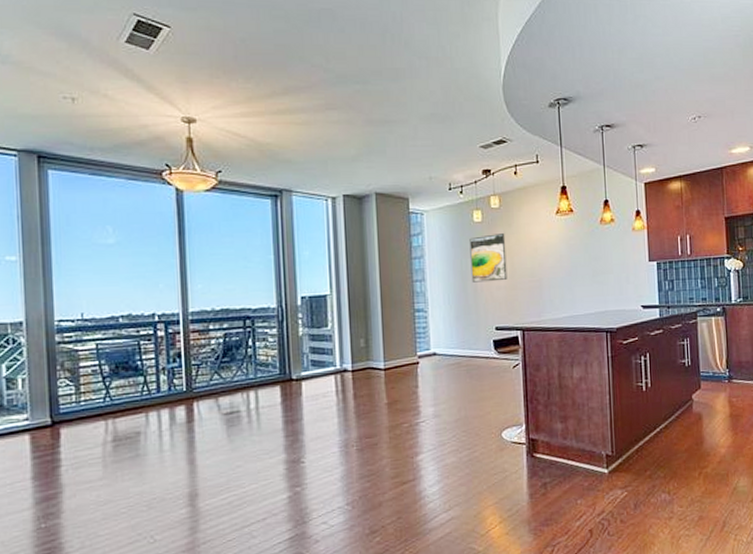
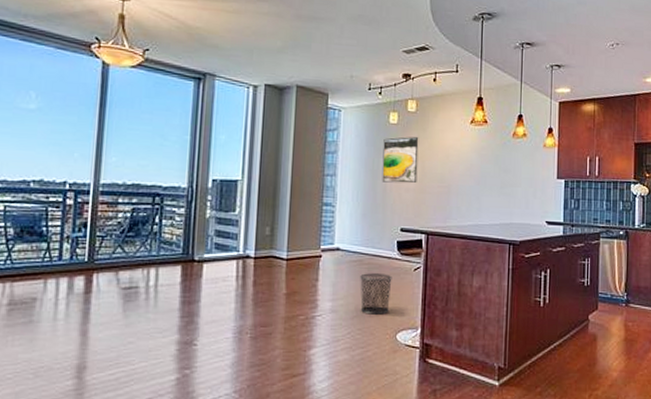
waste bin: none [460,374,492,416] -> present [360,273,392,315]

